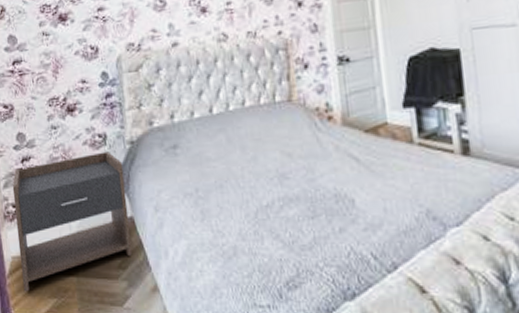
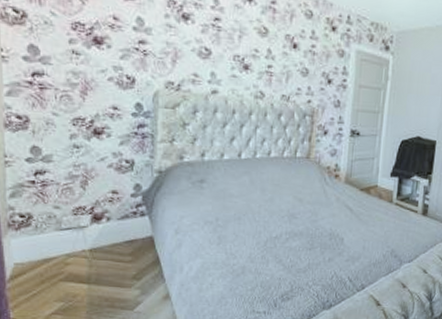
nightstand: present [12,151,133,292] -> none [20,176,149,296]

